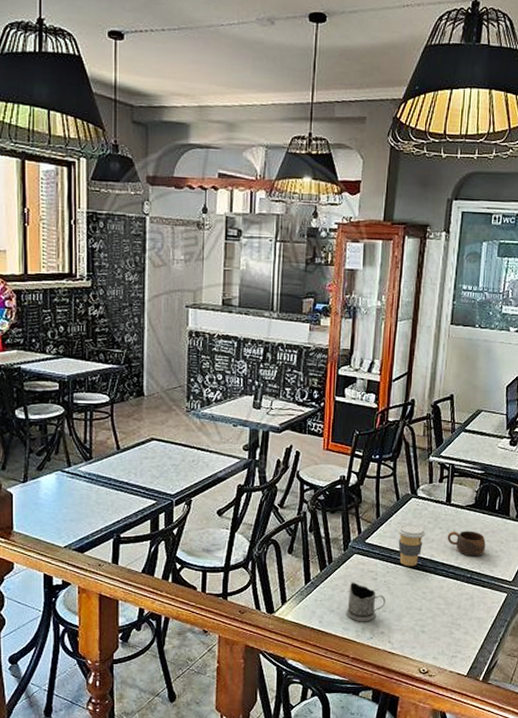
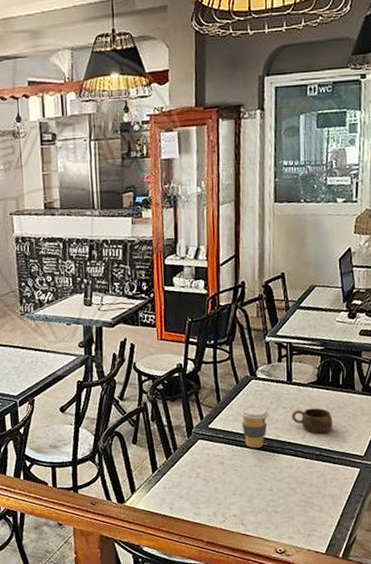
tea glass holder: present [346,582,386,622] -> none [195,468,235,506]

